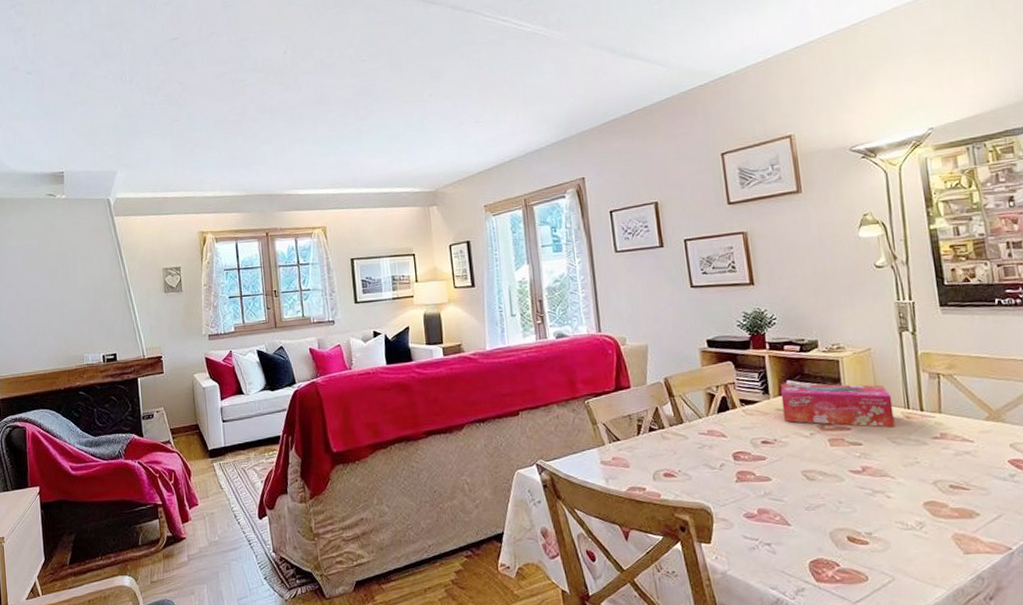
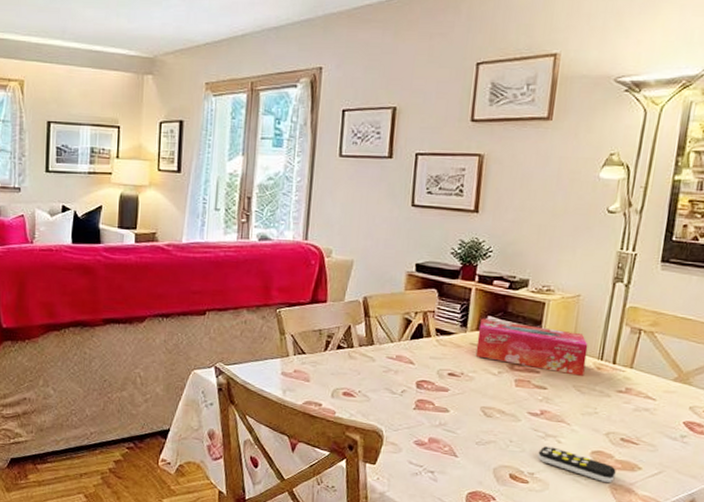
remote control: none [870,502,955,534] -> present [537,445,616,483]

